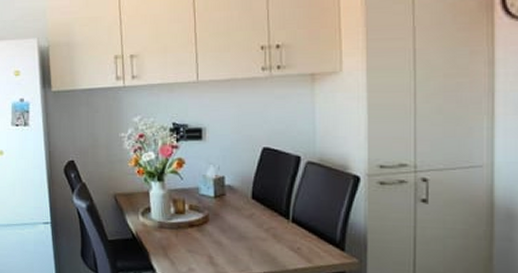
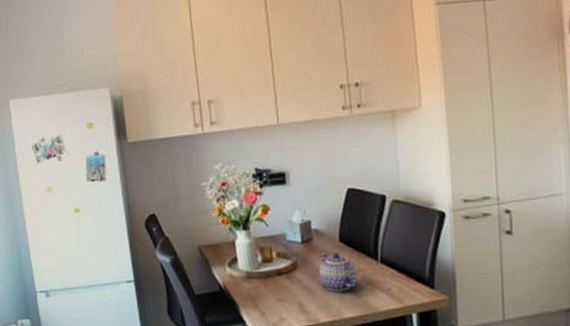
teapot: none [229,209,268,247] -> present [318,253,357,292]

